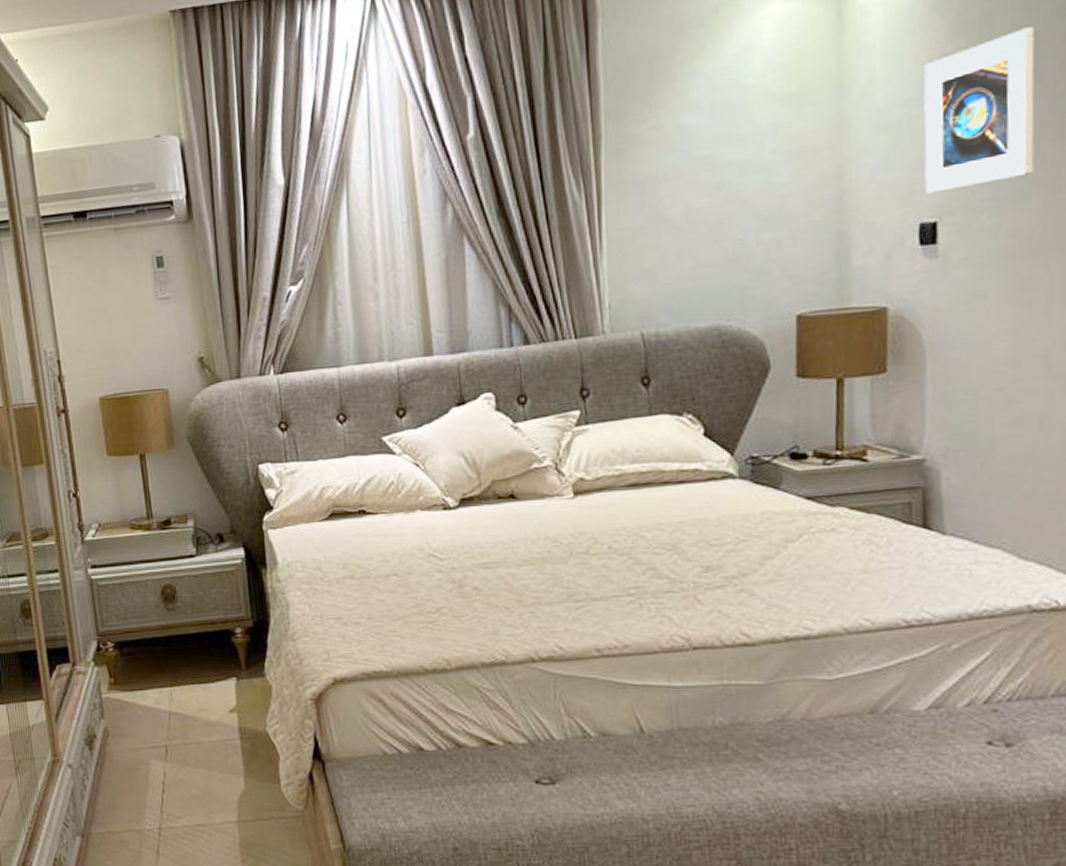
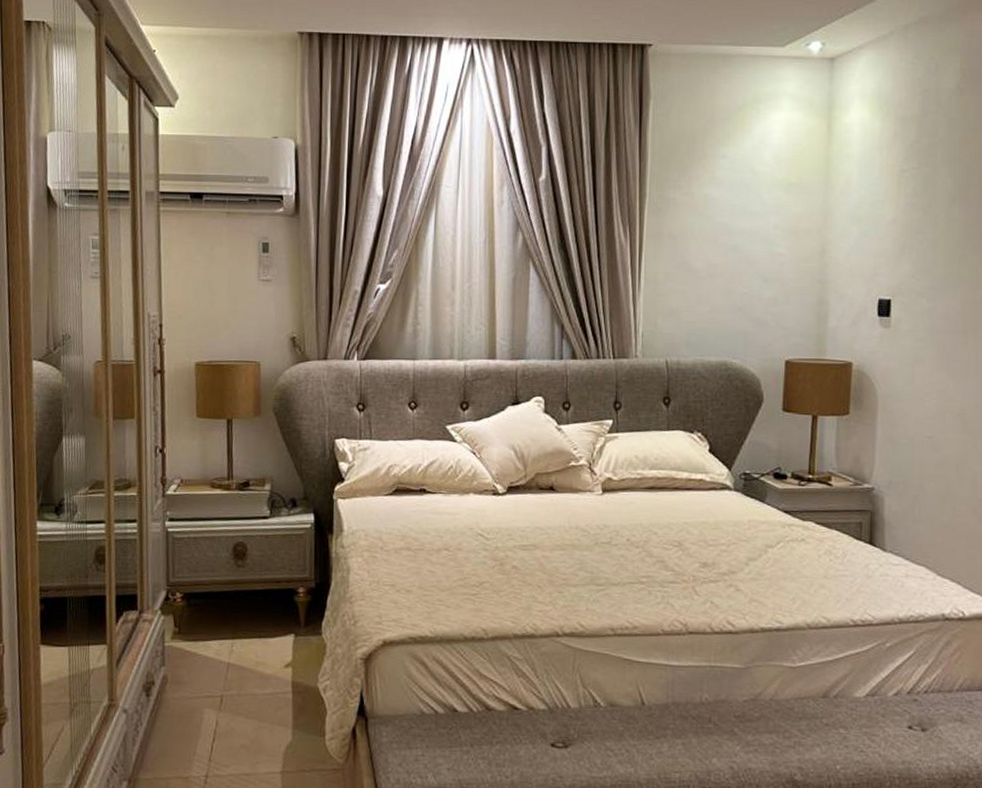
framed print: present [923,27,1035,194] -> none [884,160,964,277]

